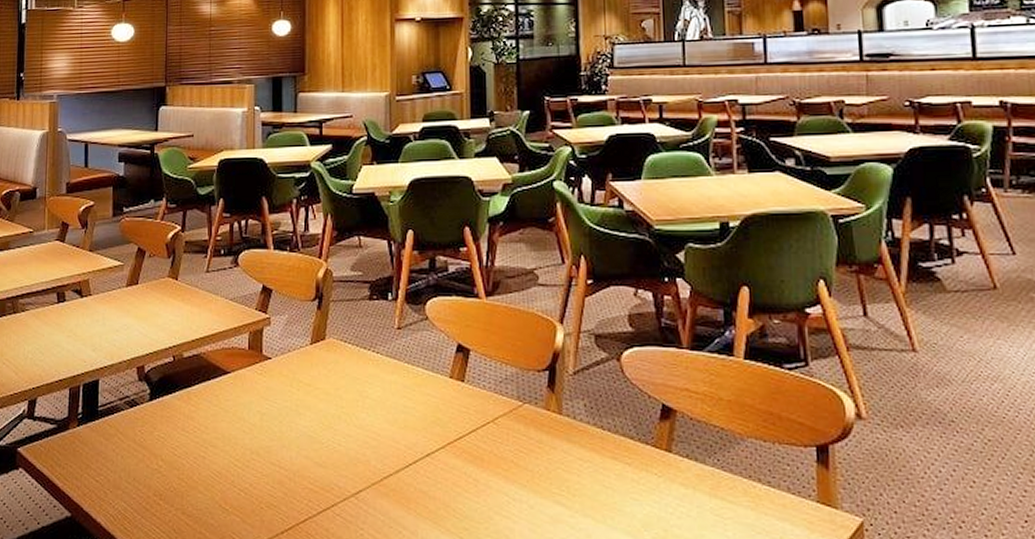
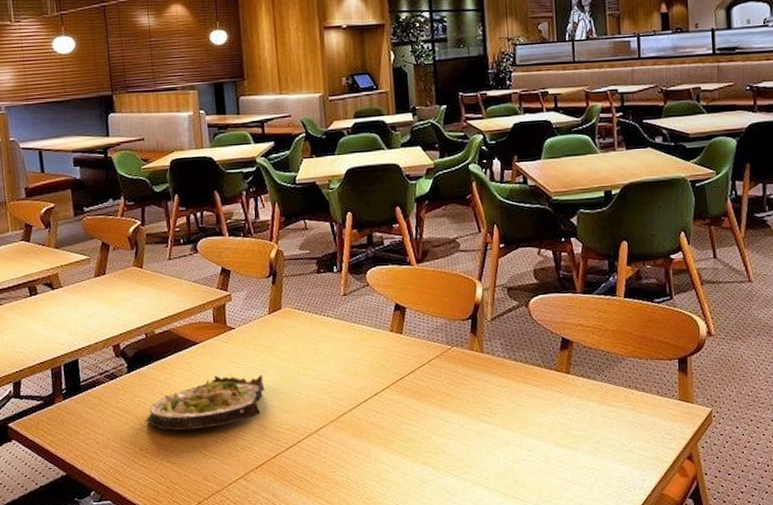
salad plate: none [165,413,299,478] -> present [147,374,265,431]

